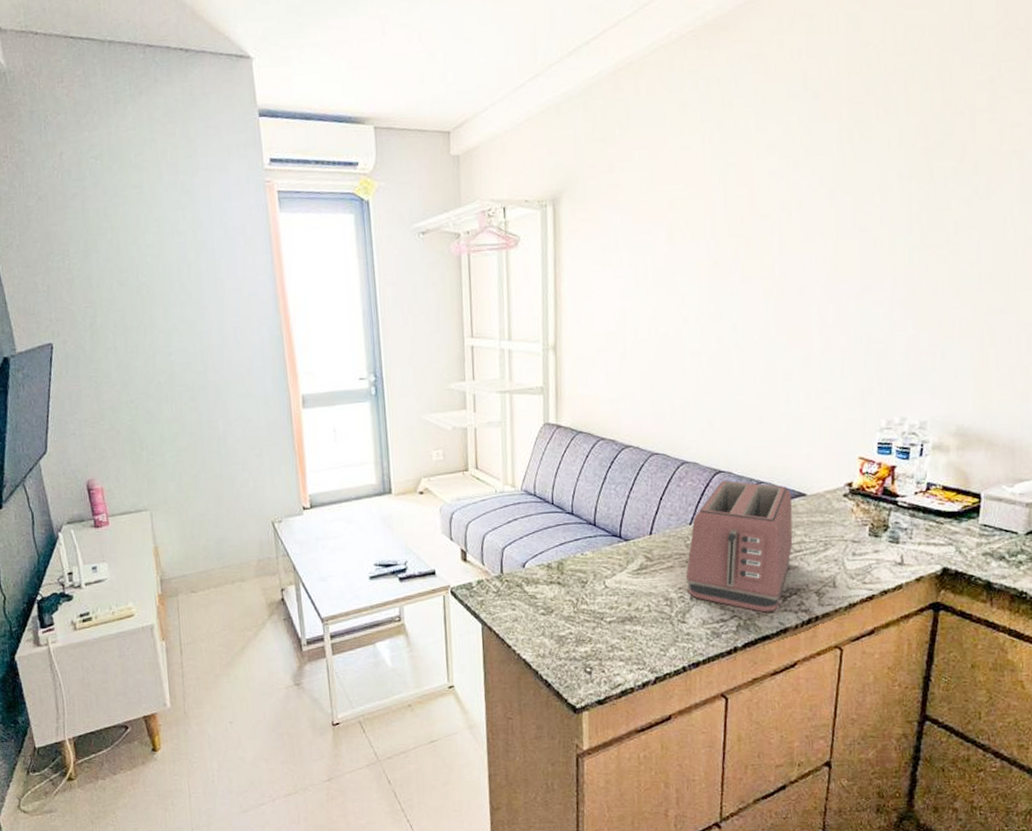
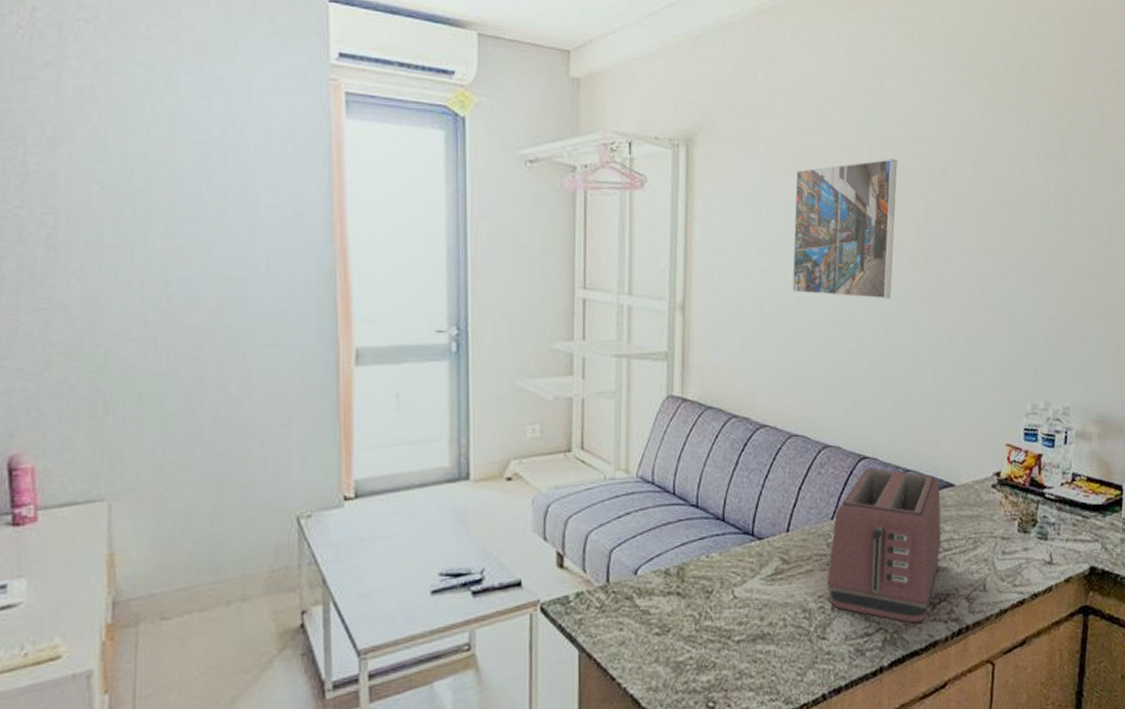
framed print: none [651,196,752,330] -> present [792,159,898,299]

